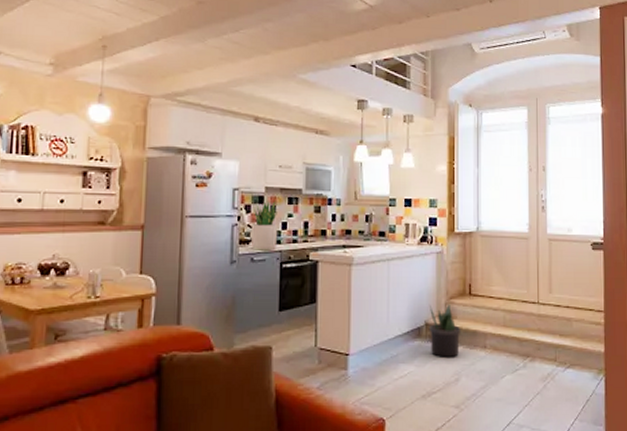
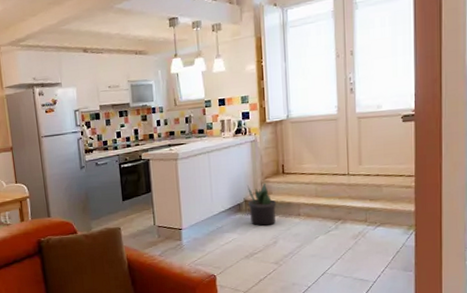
planter: present [251,200,277,251] -> none [91,115,115,157]

